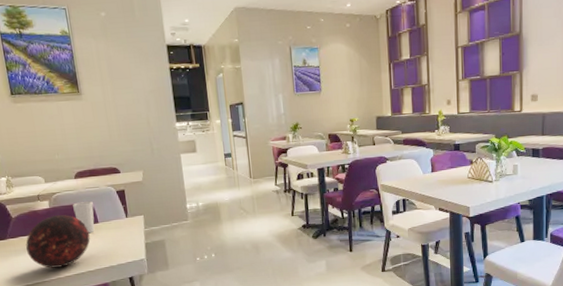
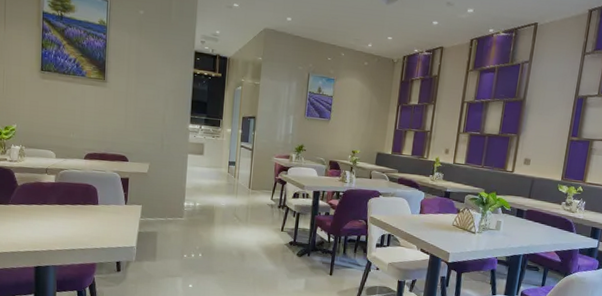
decorative orb: present [26,215,90,268] -> none [25,190,88,241]
cup: present [73,200,95,234] -> none [77,181,97,213]

